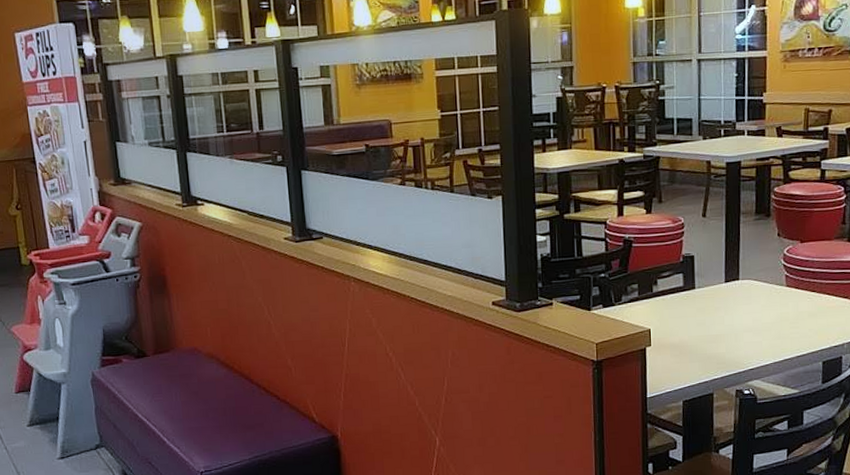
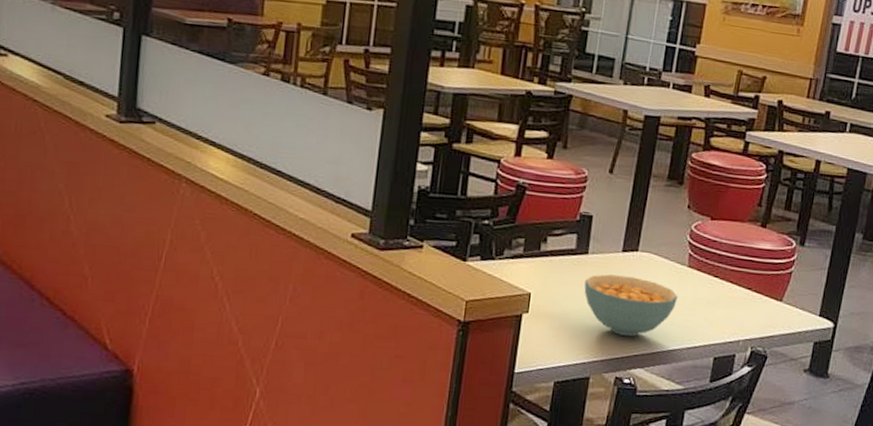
cereal bowl: none [696,302,781,354] -> present [584,274,678,336]

